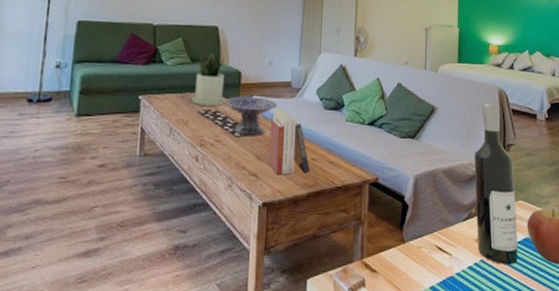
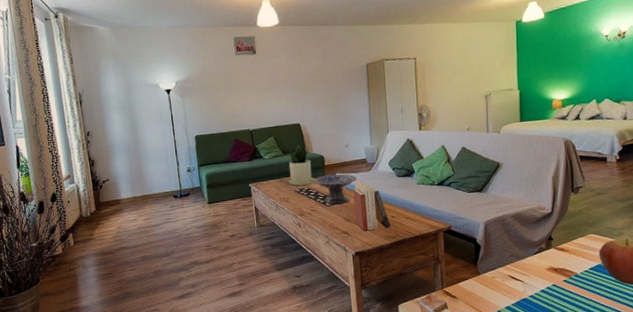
bottle: present [473,101,518,265] -> none [541,152,590,288]

